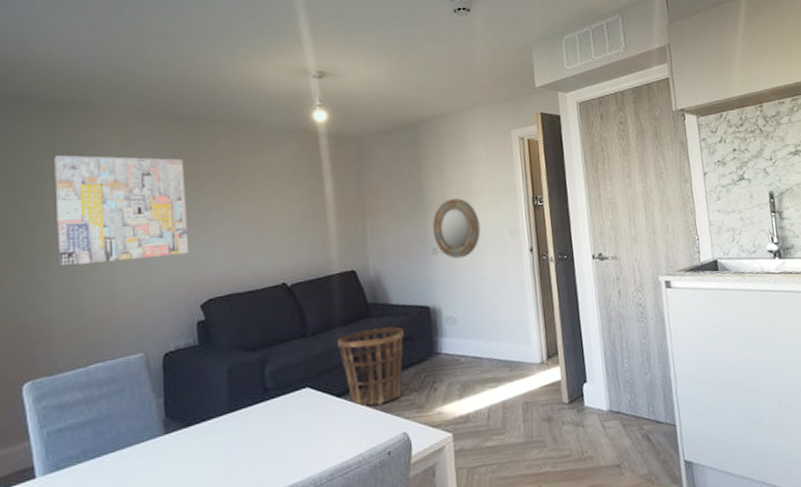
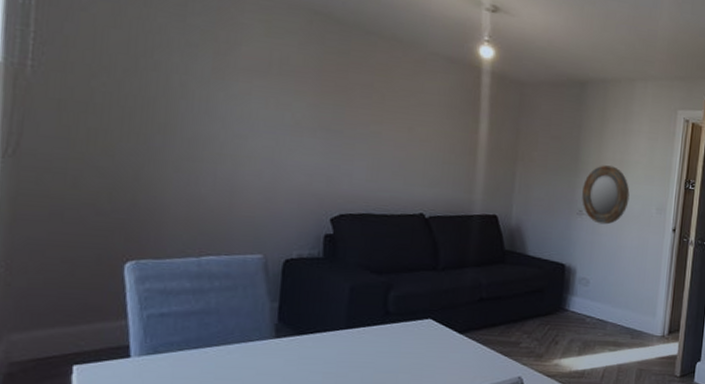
wall art: present [54,155,188,266] -> none [179,29,333,165]
basket: present [337,326,404,406] -> none [467,274,536,347]

